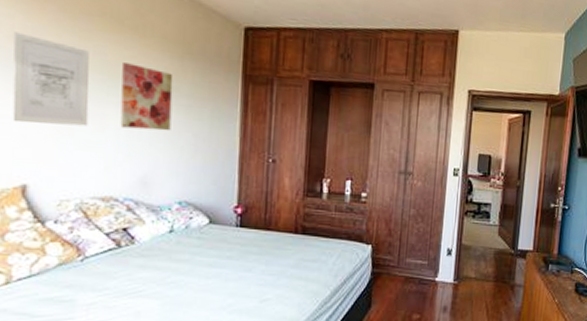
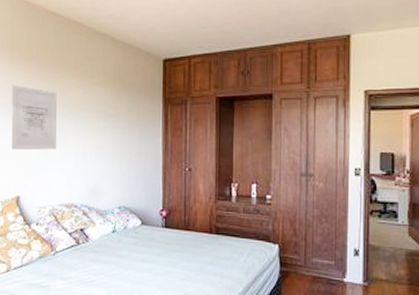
wall art: present [120,63,173,131] -> none [77,99,113,150]

